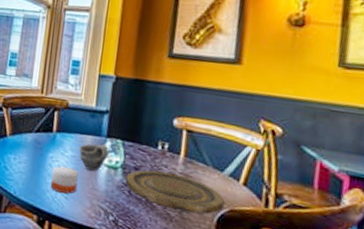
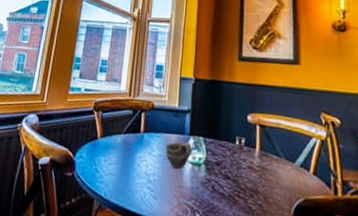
candle: present [50,166,79,194] -> none [139,165,166,193]
plate: present [125,170,224,214] -> none [208,164,299,206]

